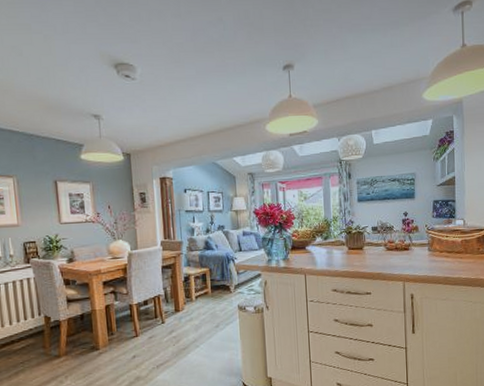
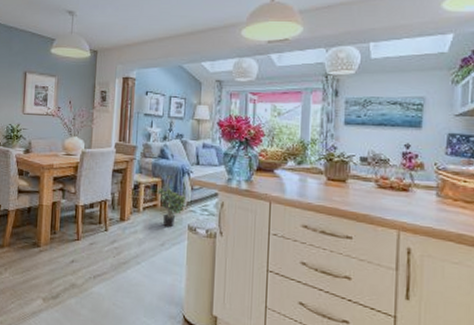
potted plant: none [206,275,234,311] -> present [157,188,186,228]

